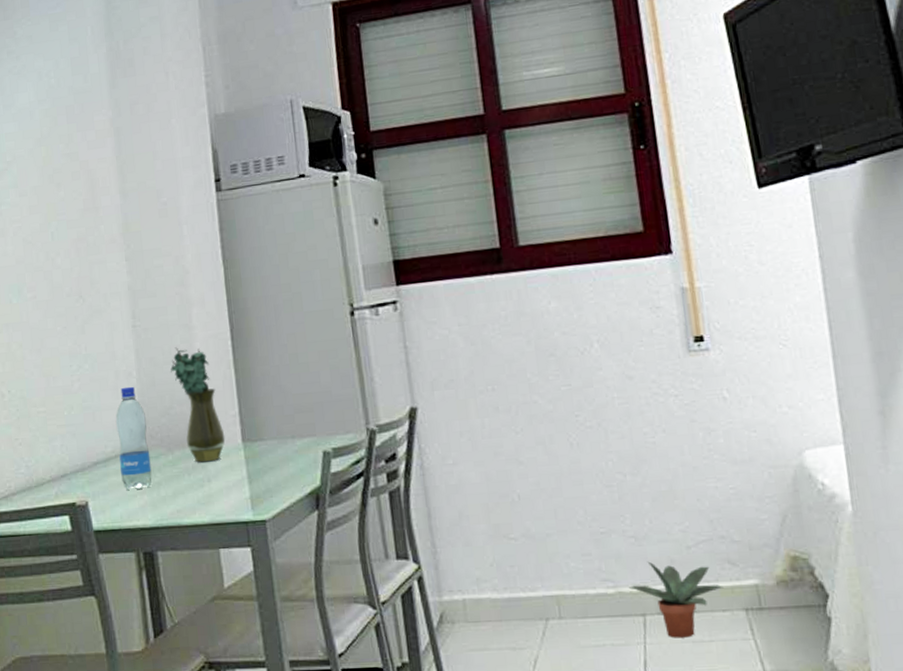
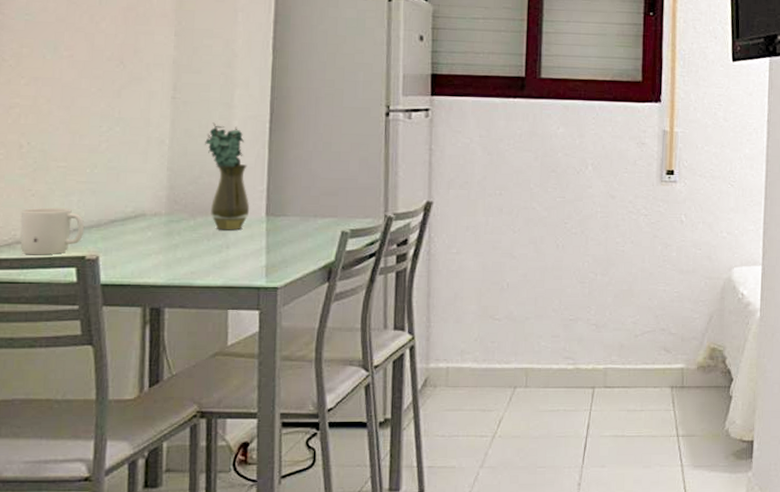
mug: none [12,454,71,506] -> present [20,207,85,255]
bottle: present [115,386,152,490] -> none [138,153,172,250]
potted plant: present [629,561,724,638] -> none [585,345,658,407]

